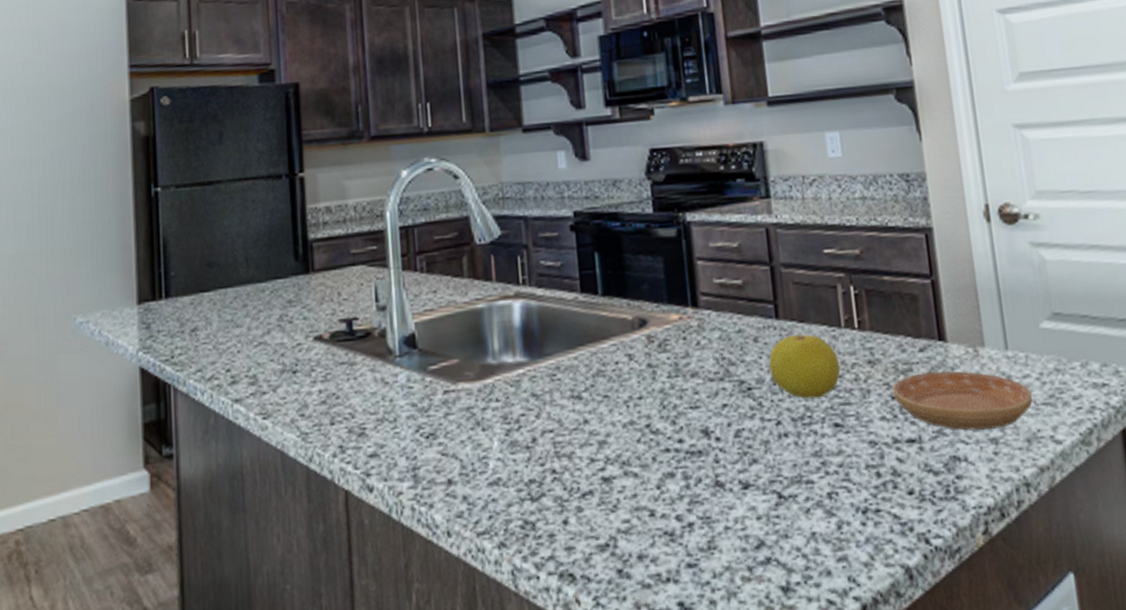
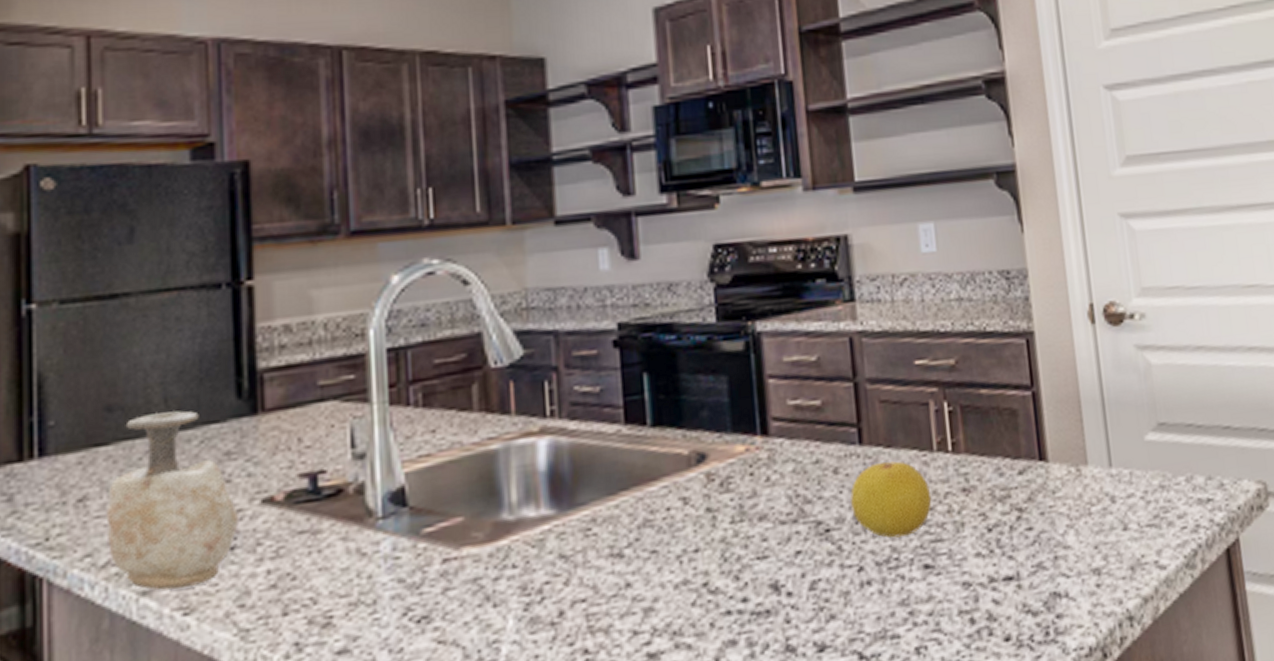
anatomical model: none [210,268,298,400] -> present [106,411,238,590]
saucer: present [892,371,1033,431] -> none [988,494,1137,562]

